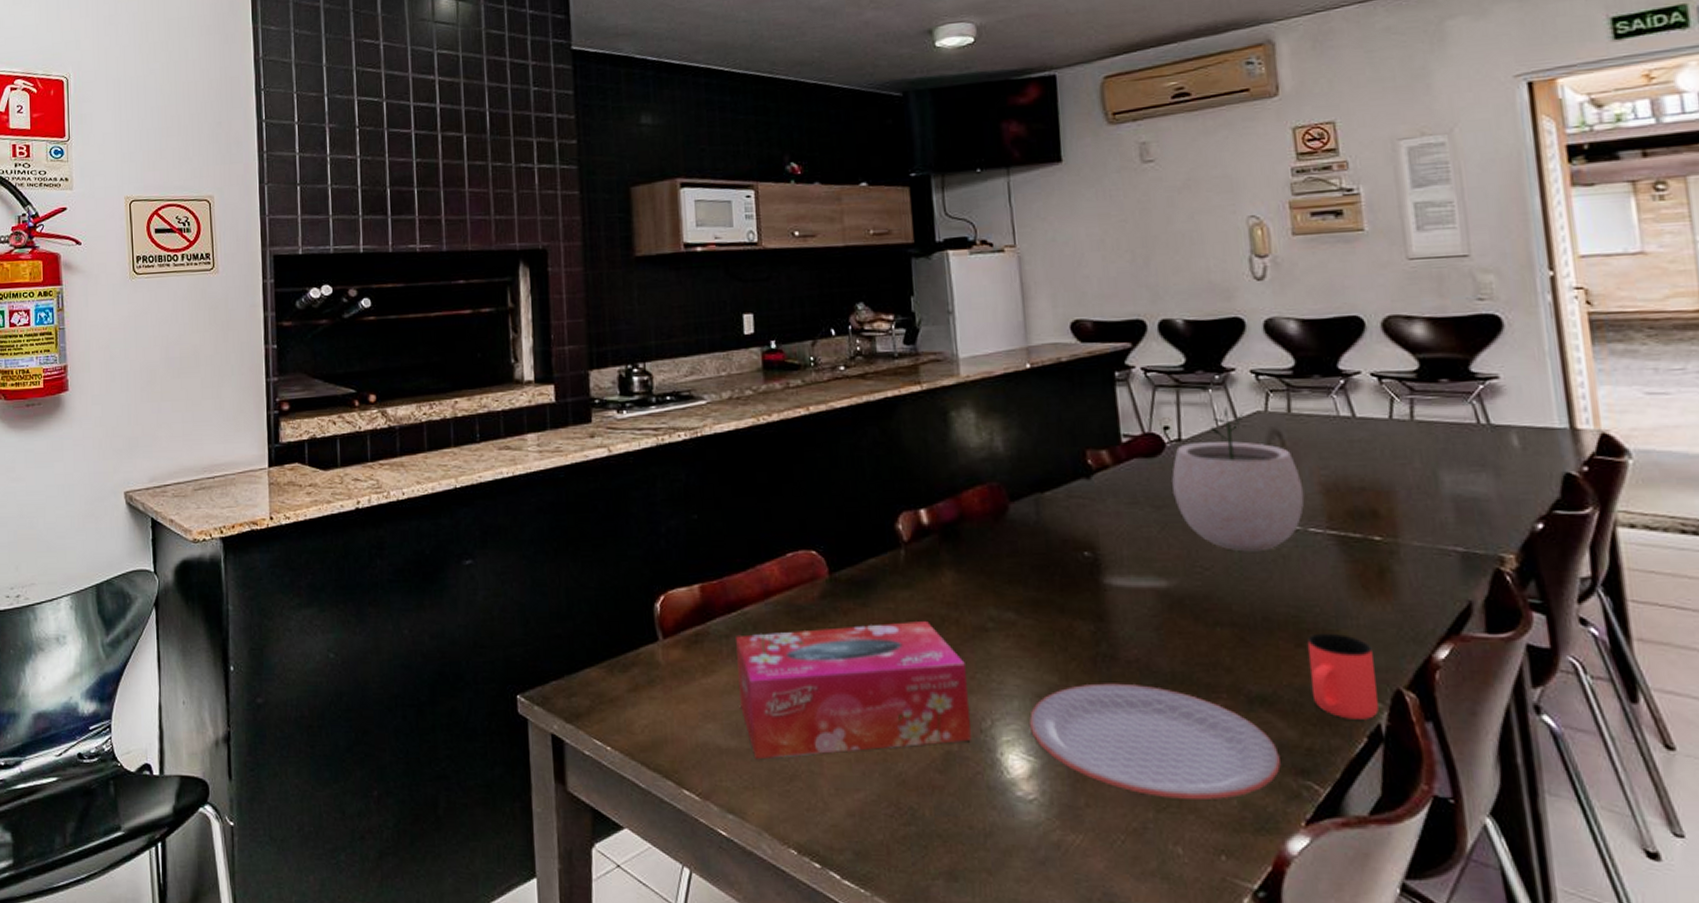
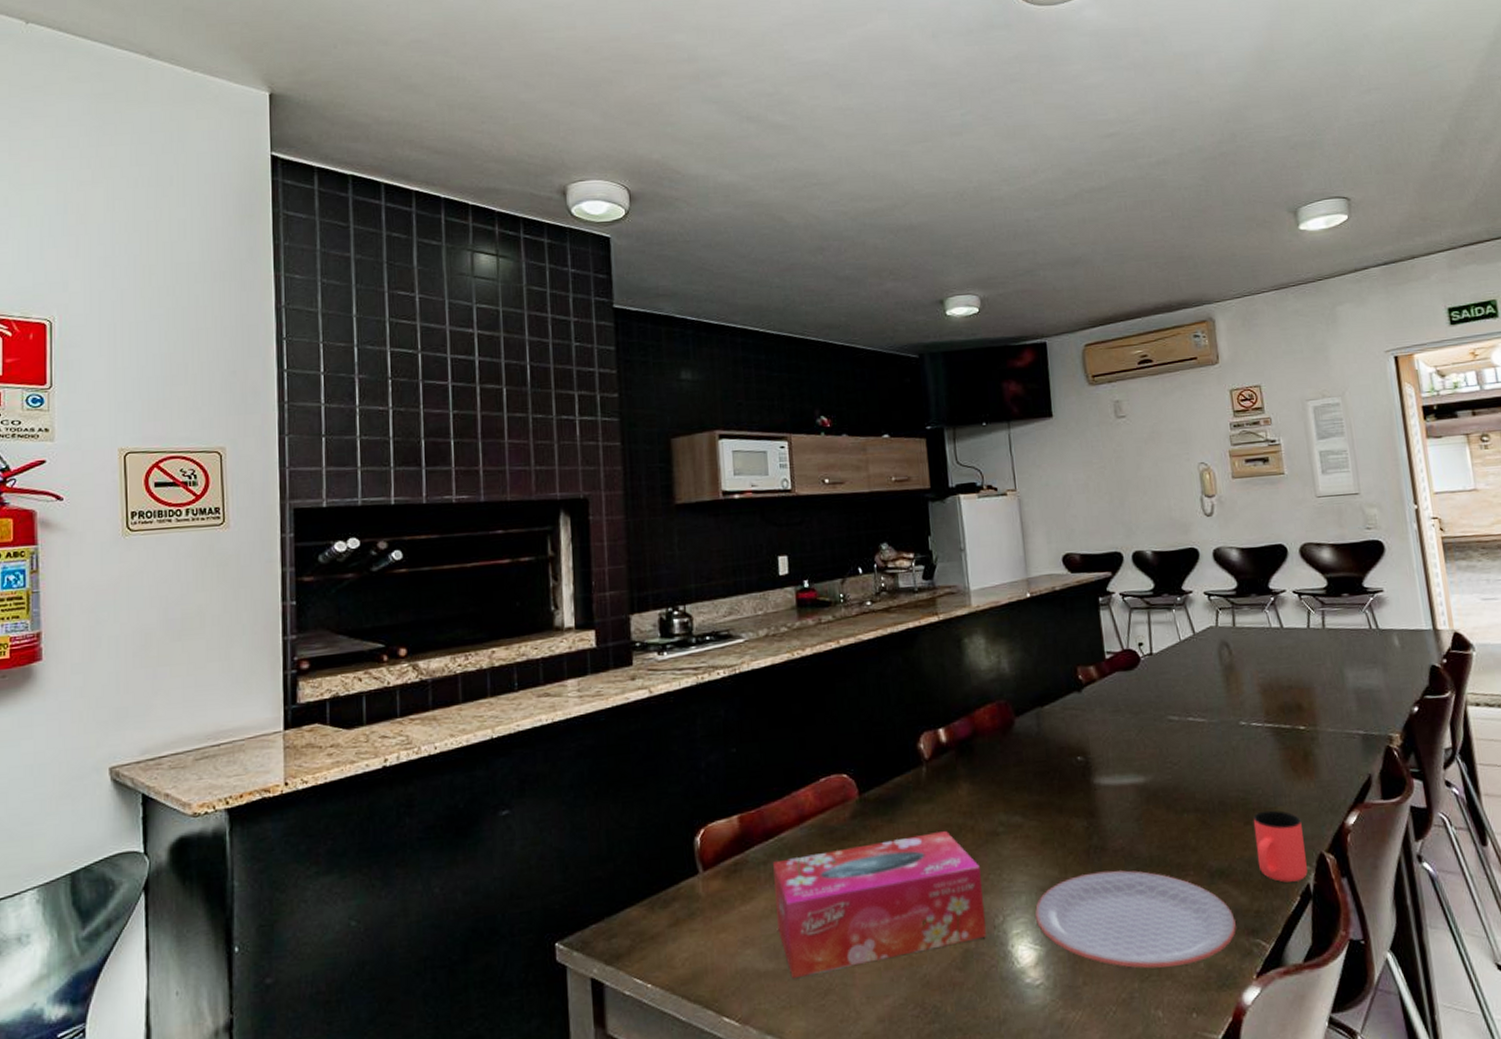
plant pot: present [1172,407,1305,552] -> none [1146,624,1248,747]

